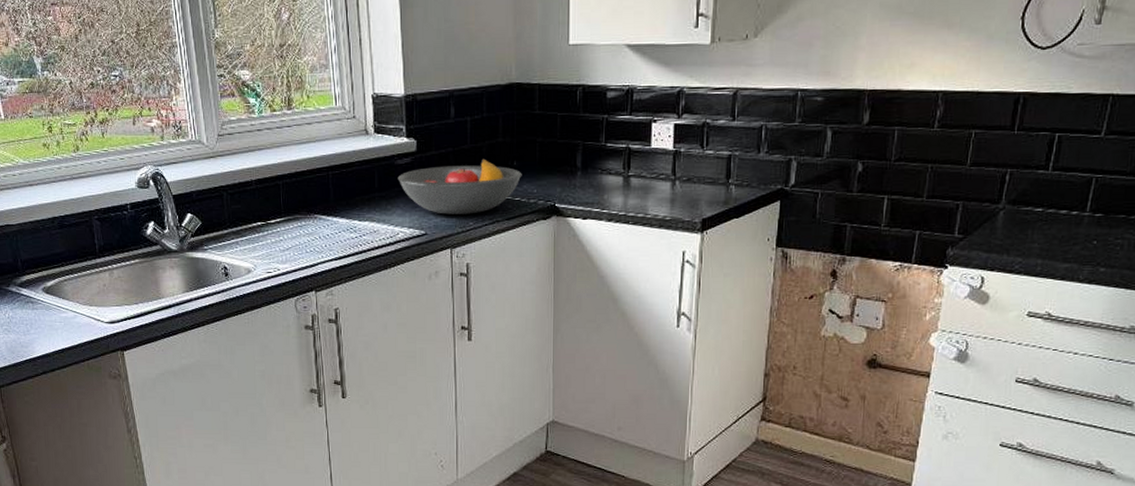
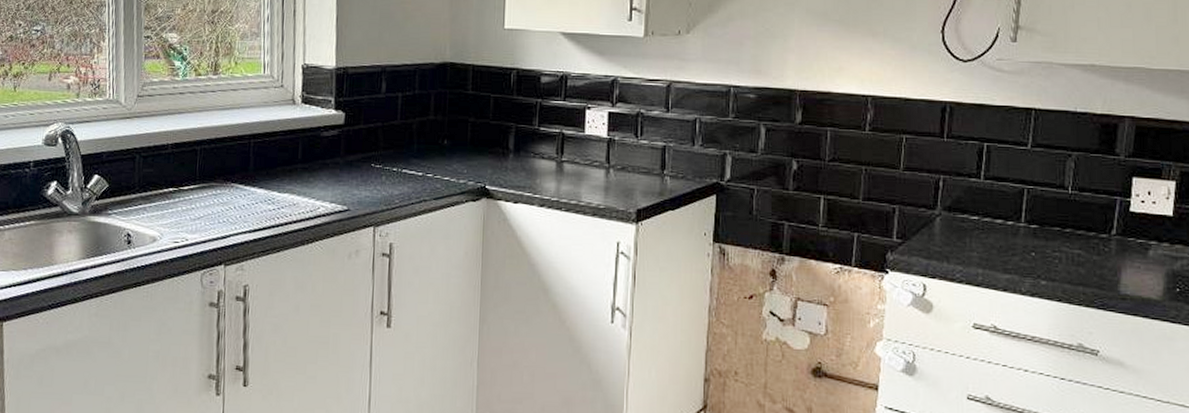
fruit bowl: present [397,158,522,215] -> none [322,135,453,192]

